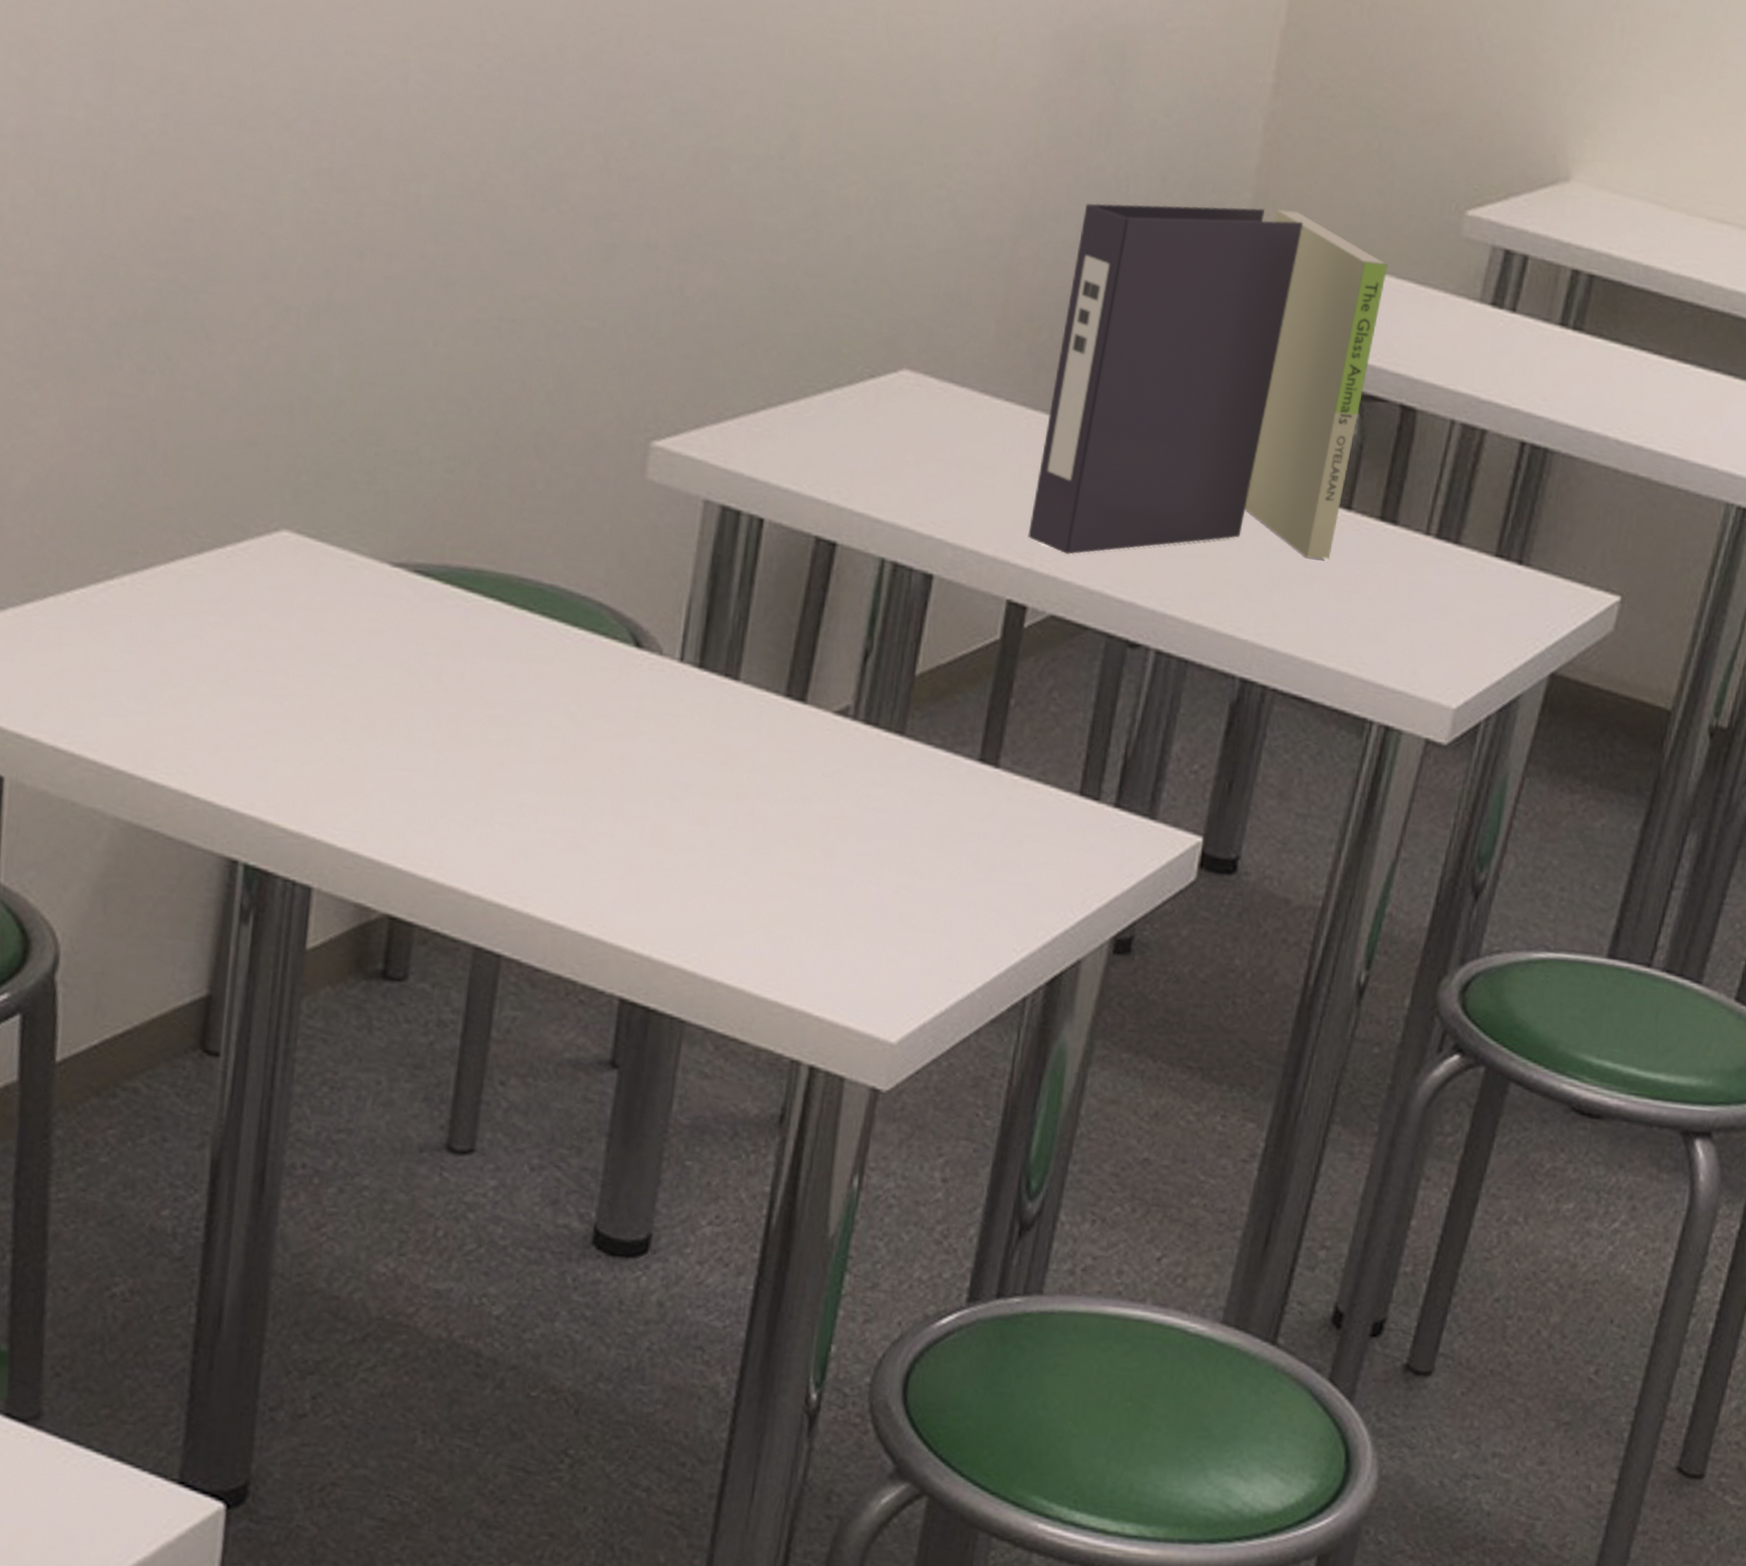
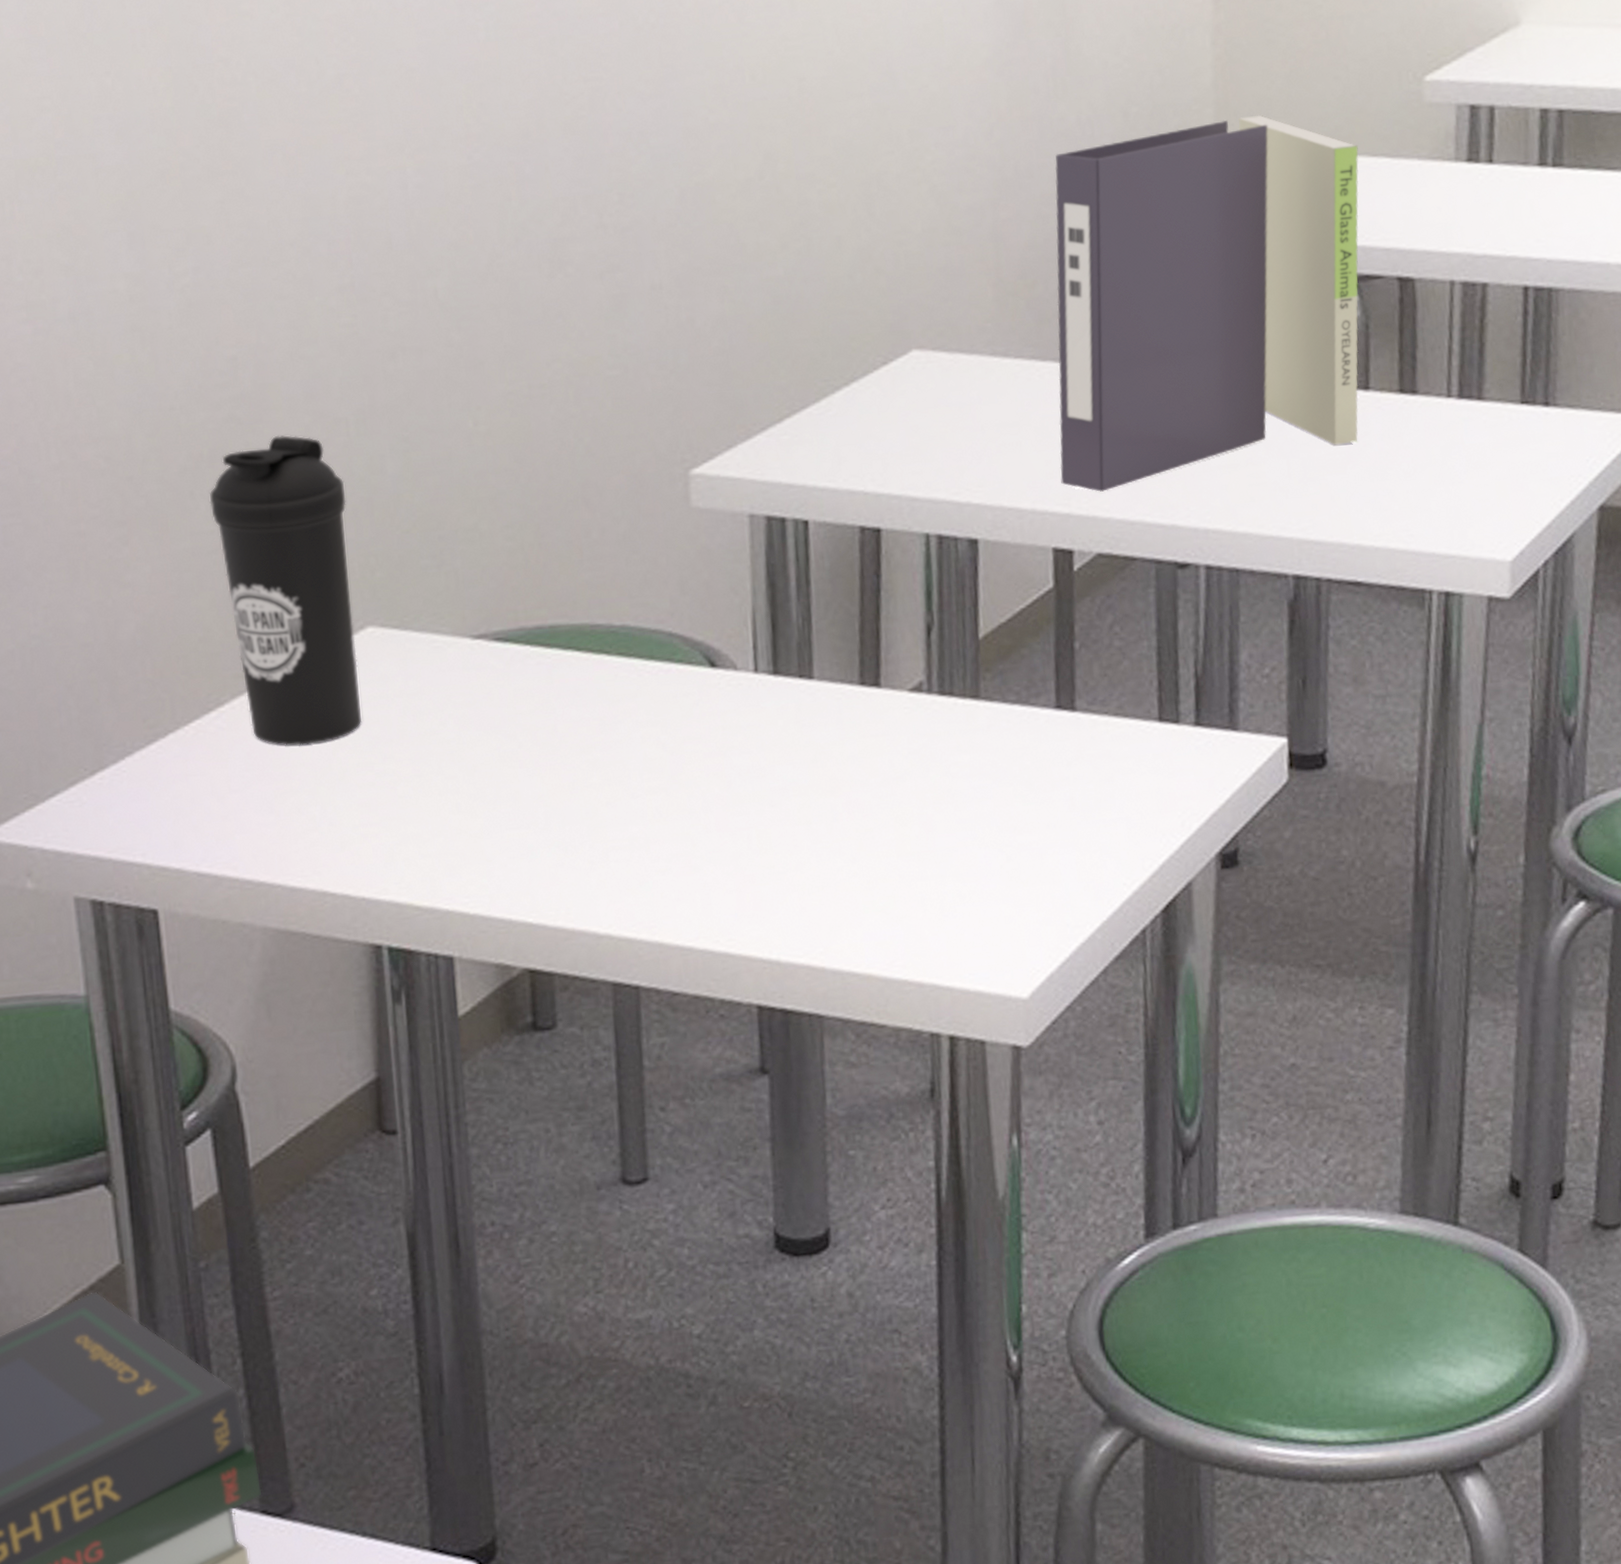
water bottle: none [135,310,285,639] -> present [209,435,362,745]

